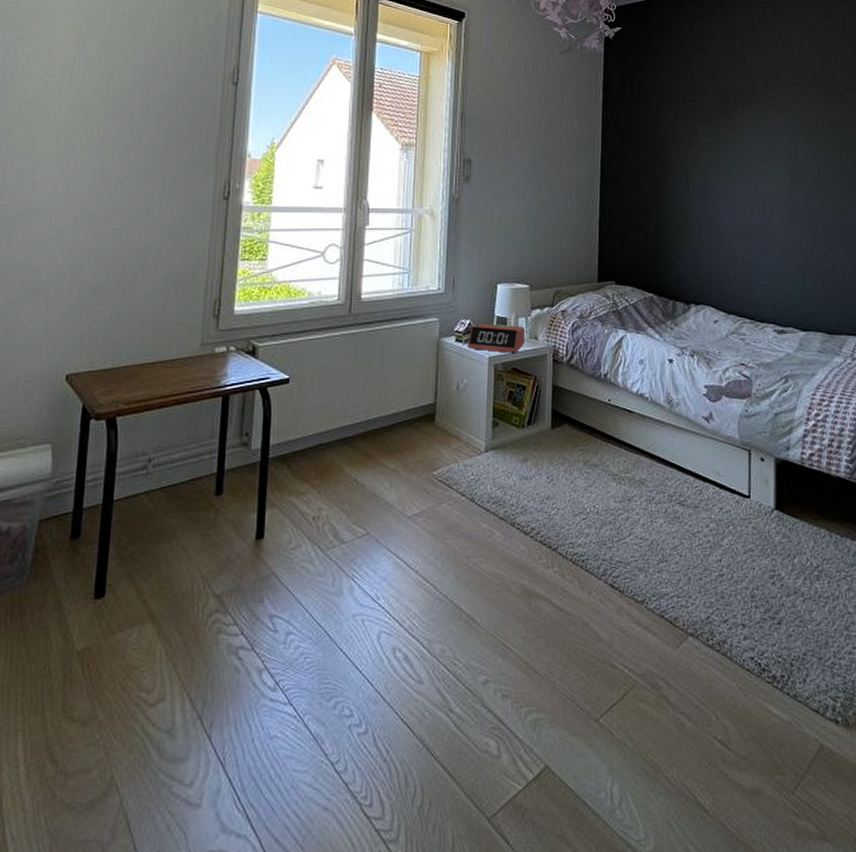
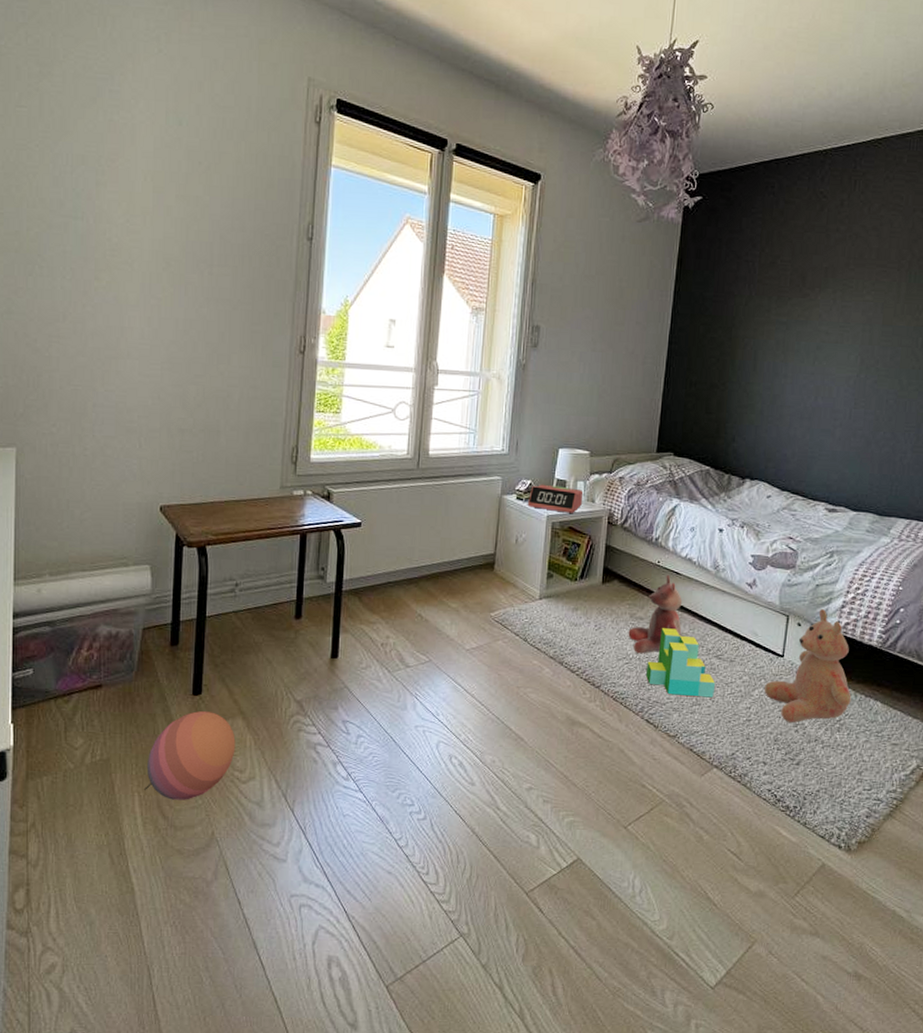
ball: none [31,618,143,737] -> present [144,711,236,800]
teddy bear: none [583,413,640,507] -> present [628,574,683,654]
toy blocks: none [606,474,682,553] -> present [646,628,716,698]
stuffed animal: none [734,440,827,574] -> present [764,609,852,722]

